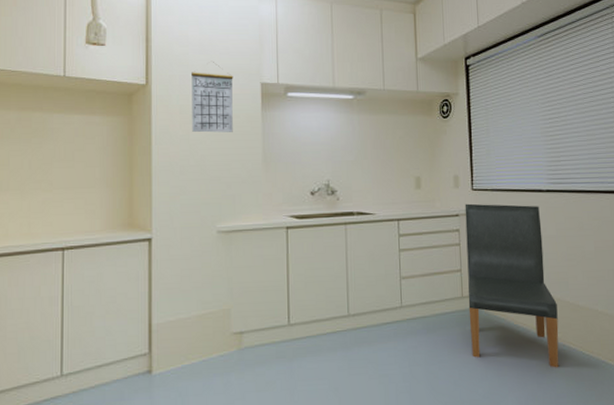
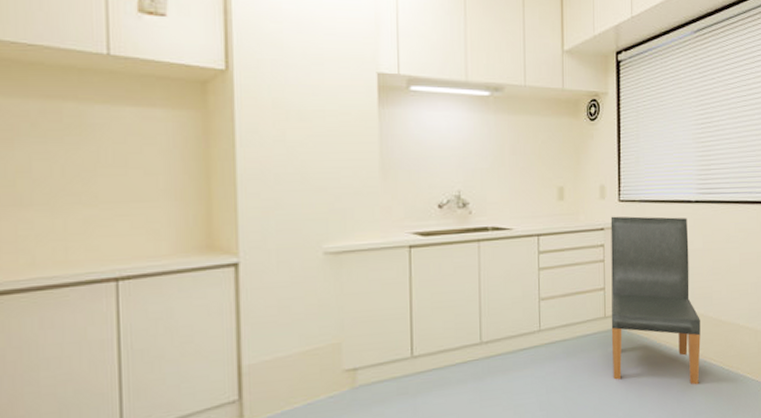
calendar: present [192,62,233,133] -> none [287,44,342,133]

